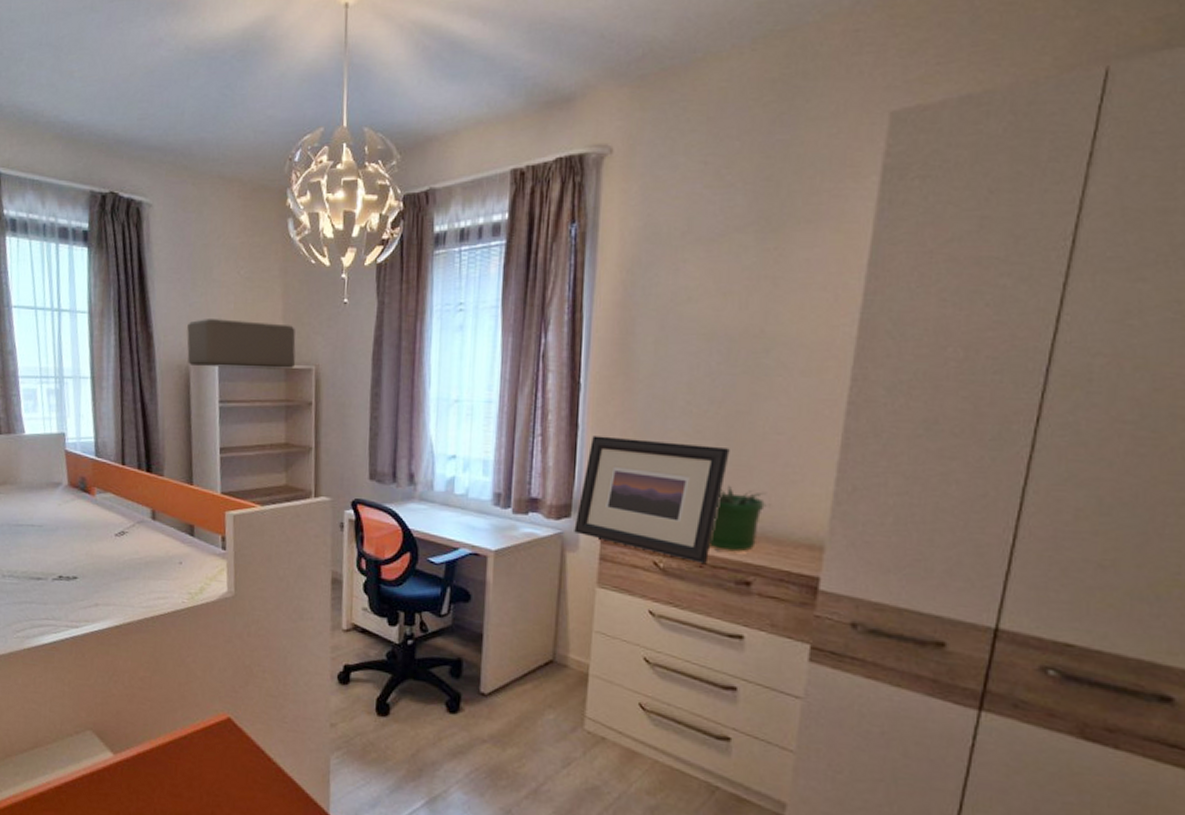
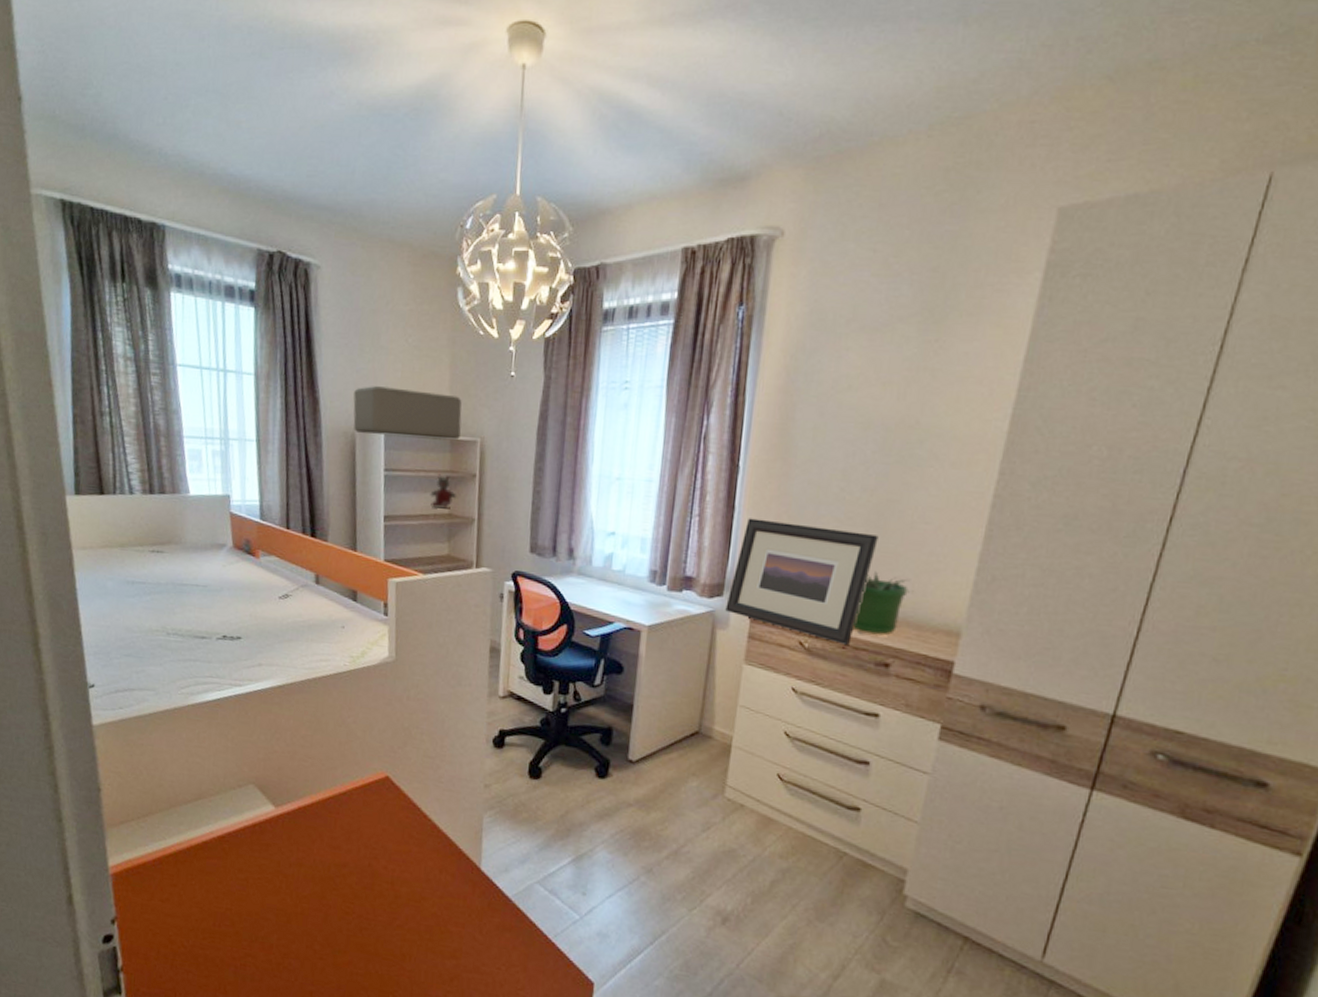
stuffed bear: none [266,404,294,438] -> present [430,474,457,509]

